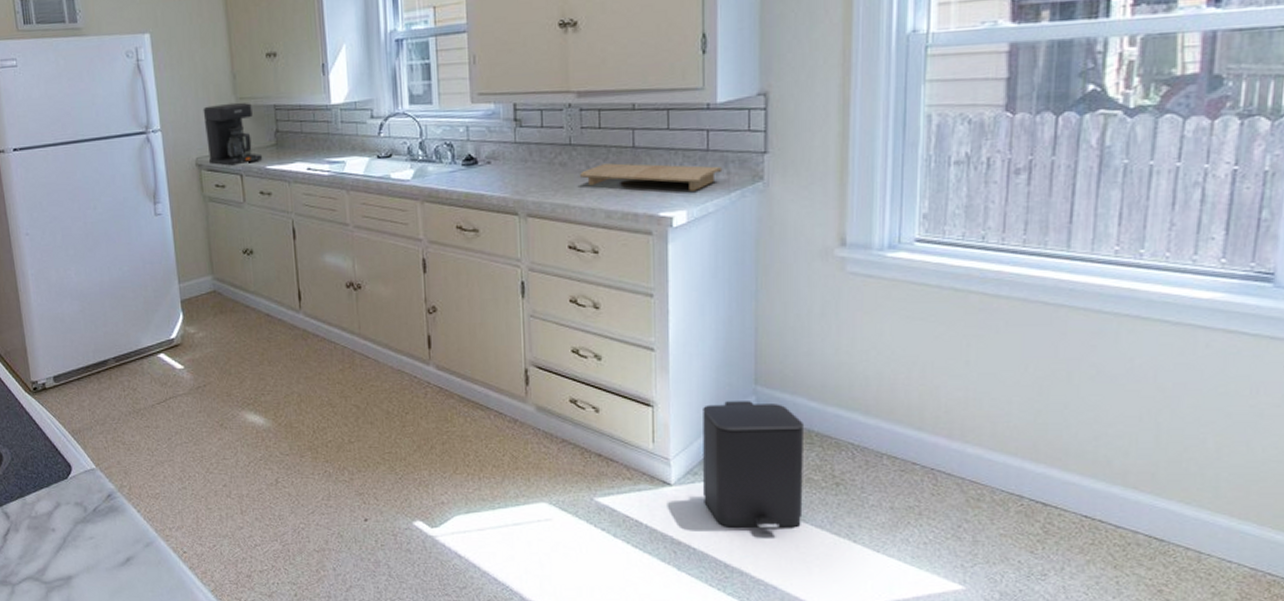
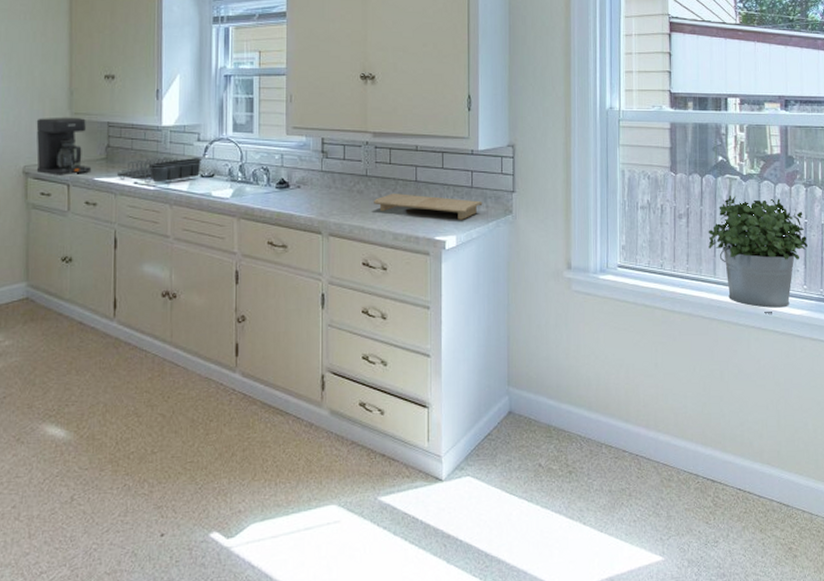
dish rack: none [289,137,377,169] -> present [118,156,201,184]
pedal bin: present [703,401,805,529] -> none [468,400,546,518]
potted plant: none [1061,137,1235,290] -> present [708,194,808,308]

